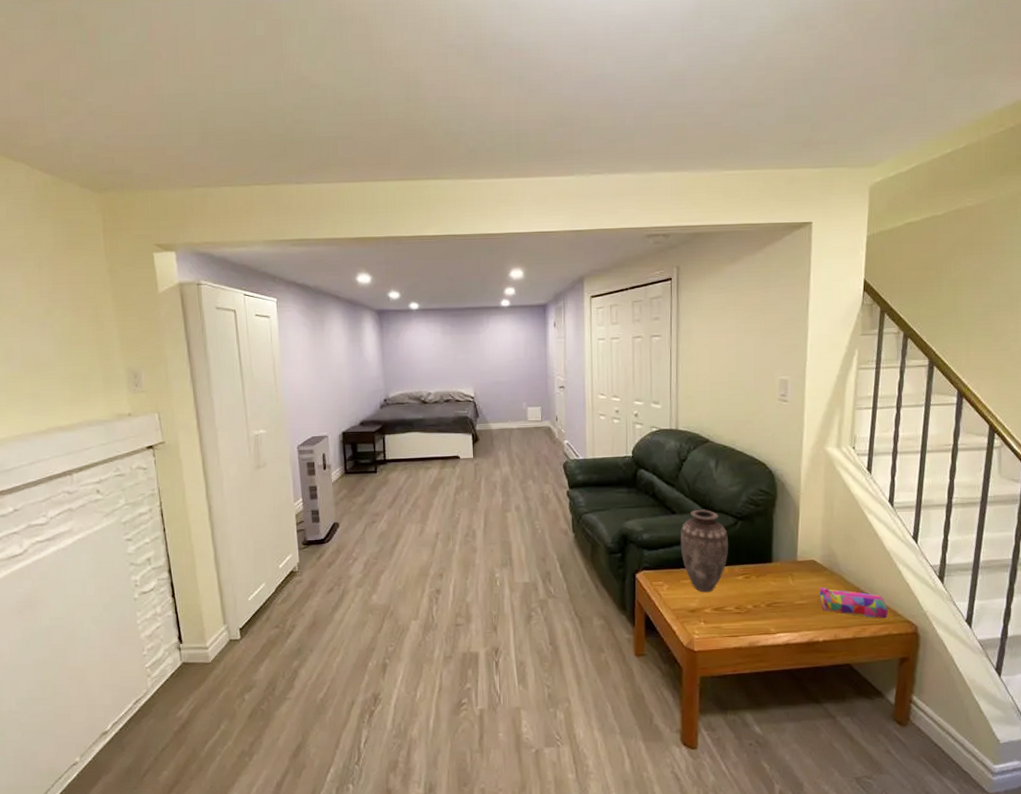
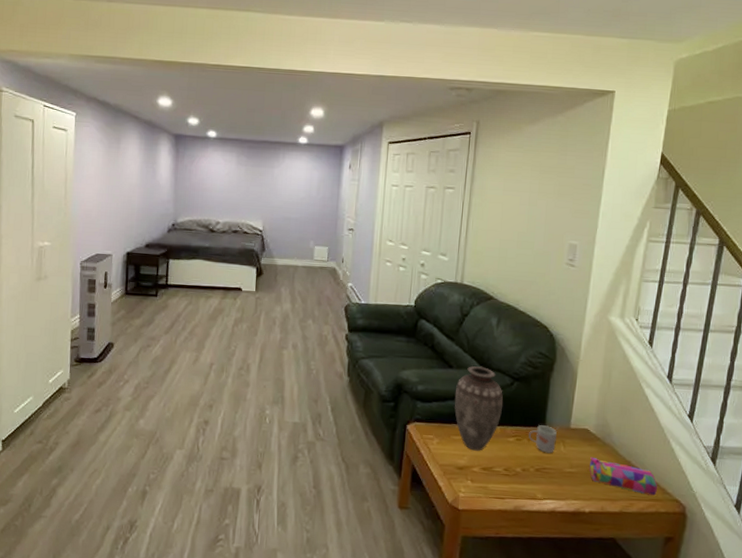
mug: none [757,561,786,588] -> present [529,425,559,453]

